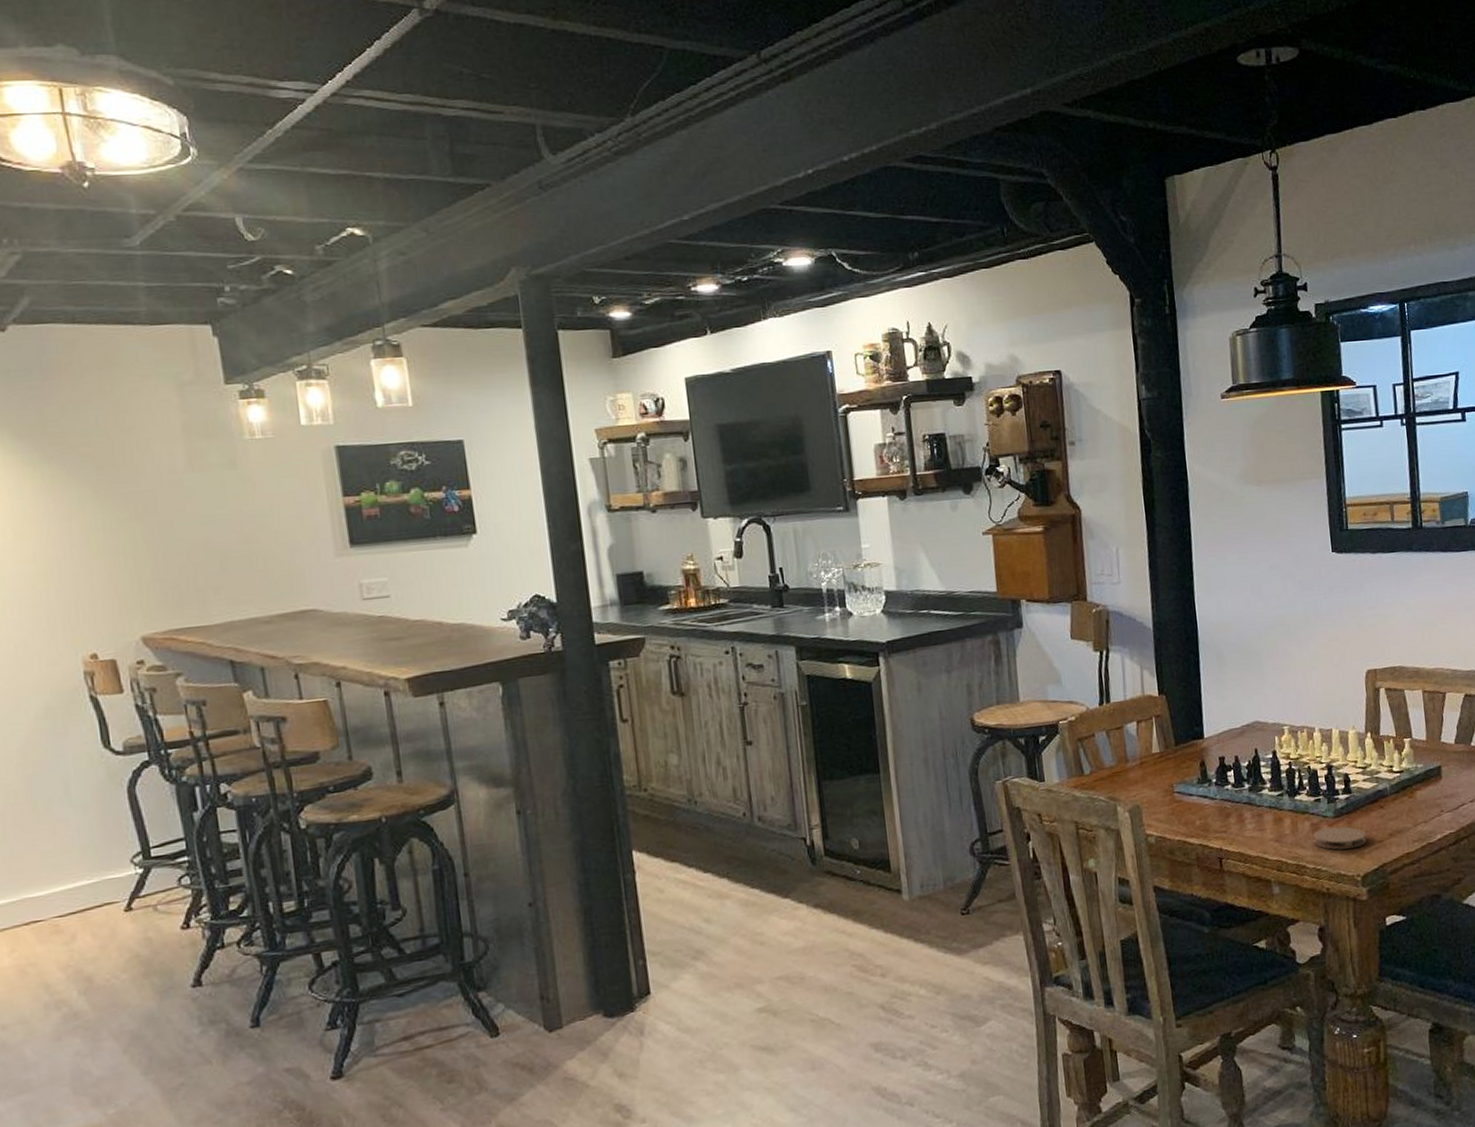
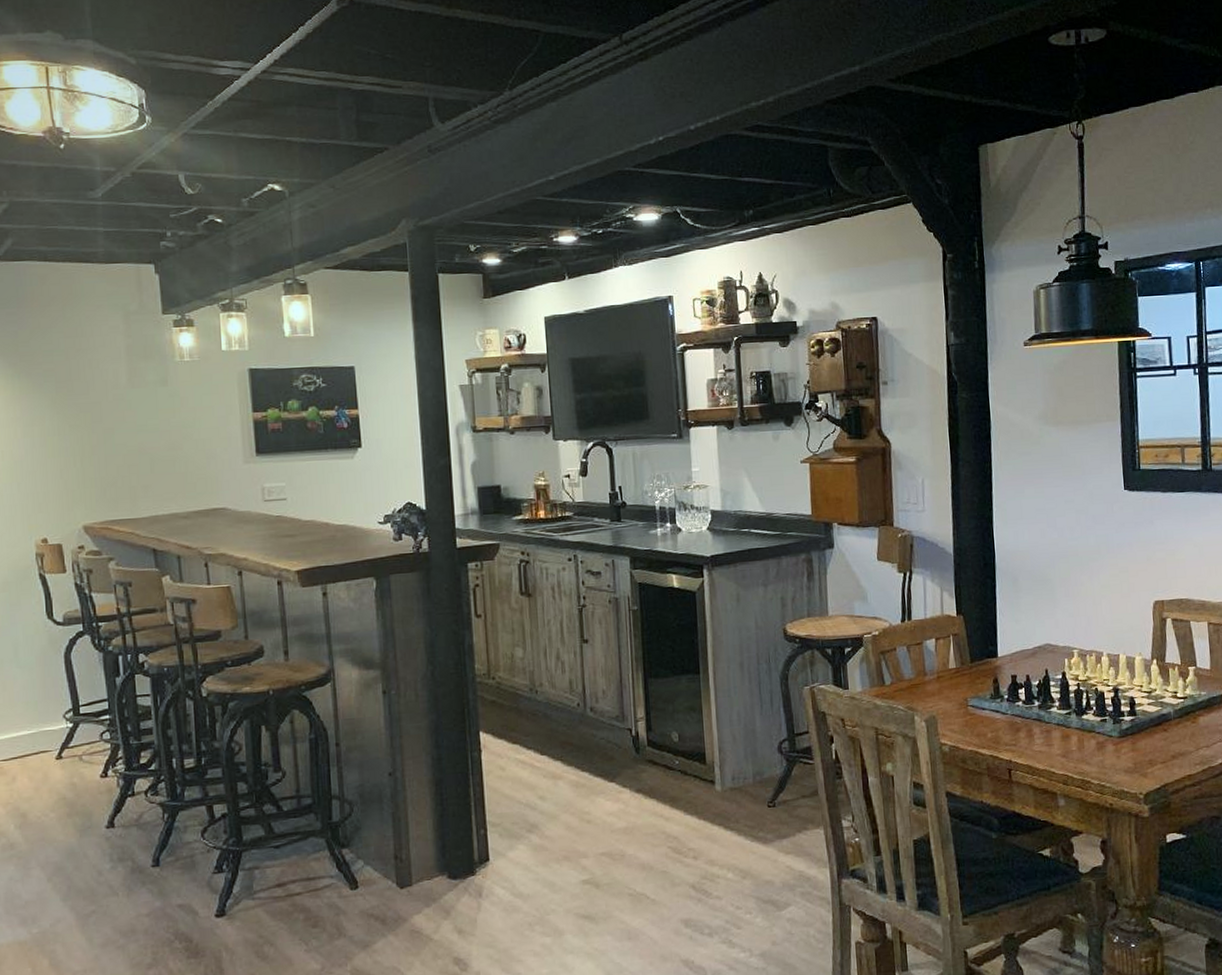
coaster: present [1313,826,1367,850] -> none [1098,746,1150,768]

